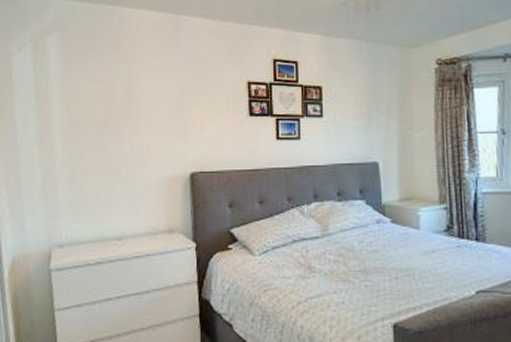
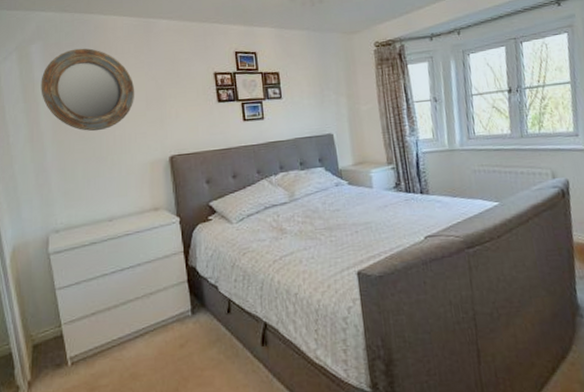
home mirror: none [55,43,158,138] -> present [41,48,135,132]

